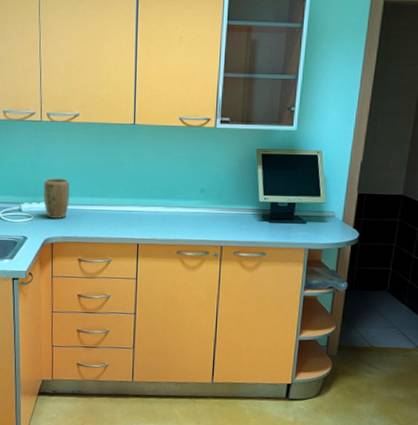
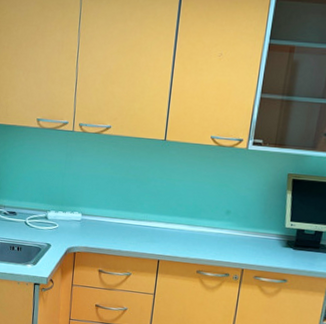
plant pot: present [43,178,70,219] -> none [69,188,96,229]

